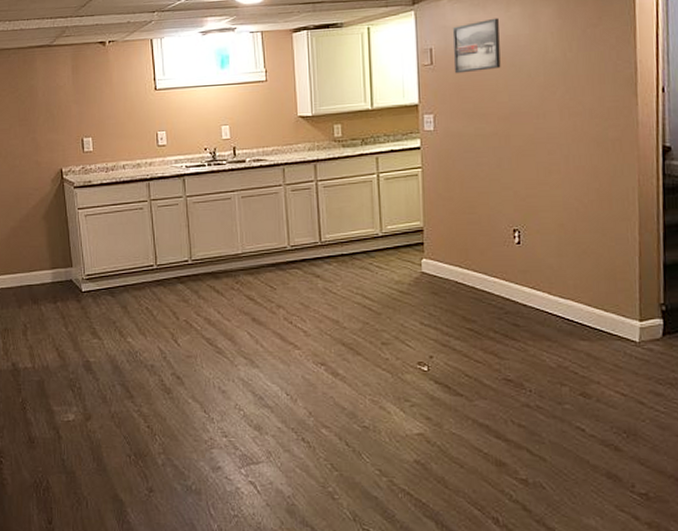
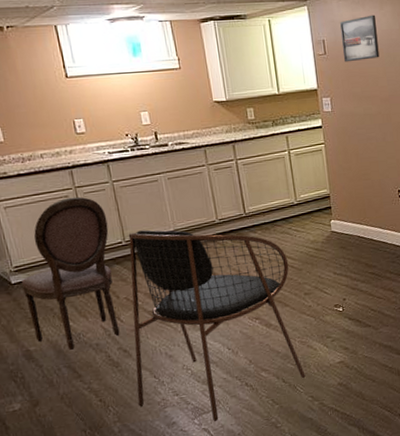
dining chair: none [91,209,177,369] -> present [22,196,120,351]
dining chair: none [185,250,374,476] -> present [128,230,306,421]

